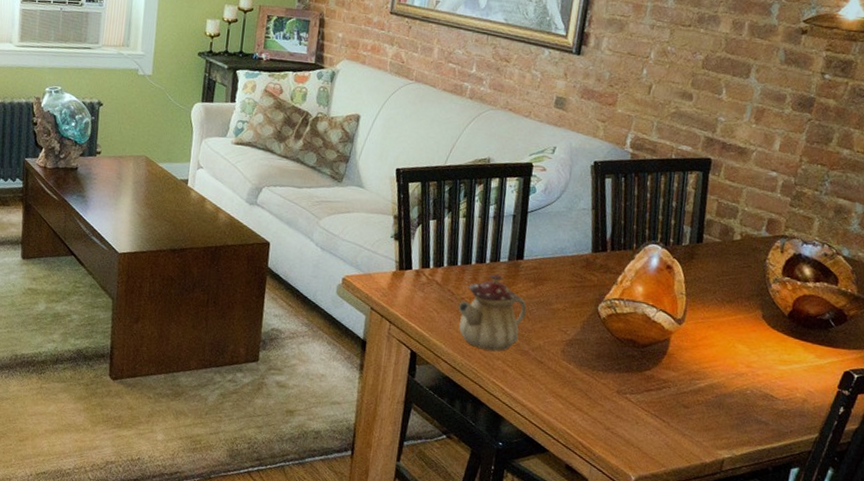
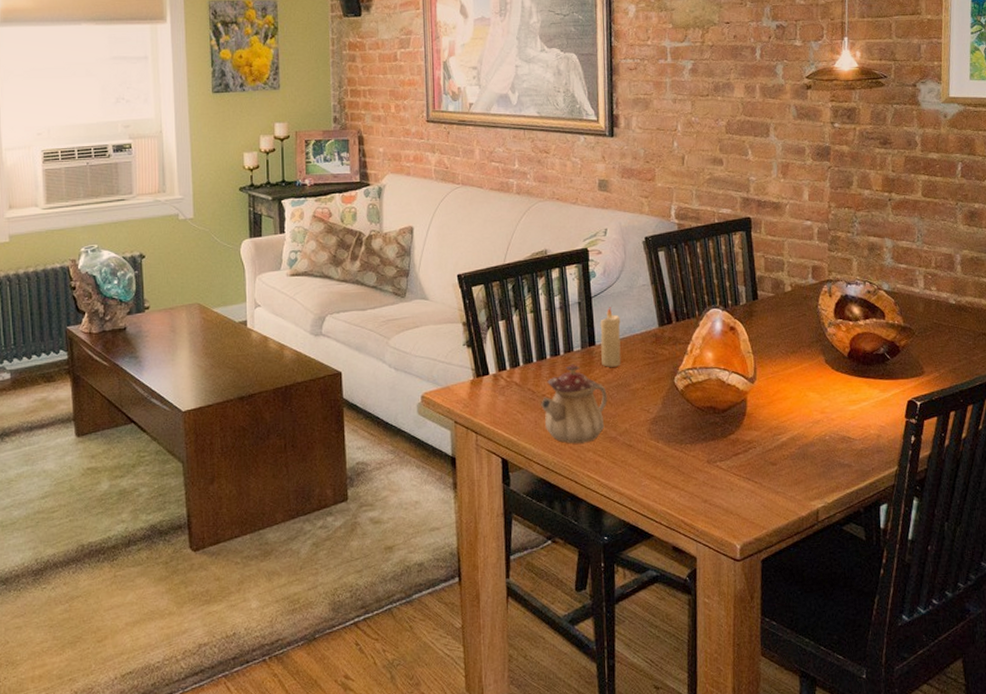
candle: none [526,225,554,284] -> present [600,307,621,367]

